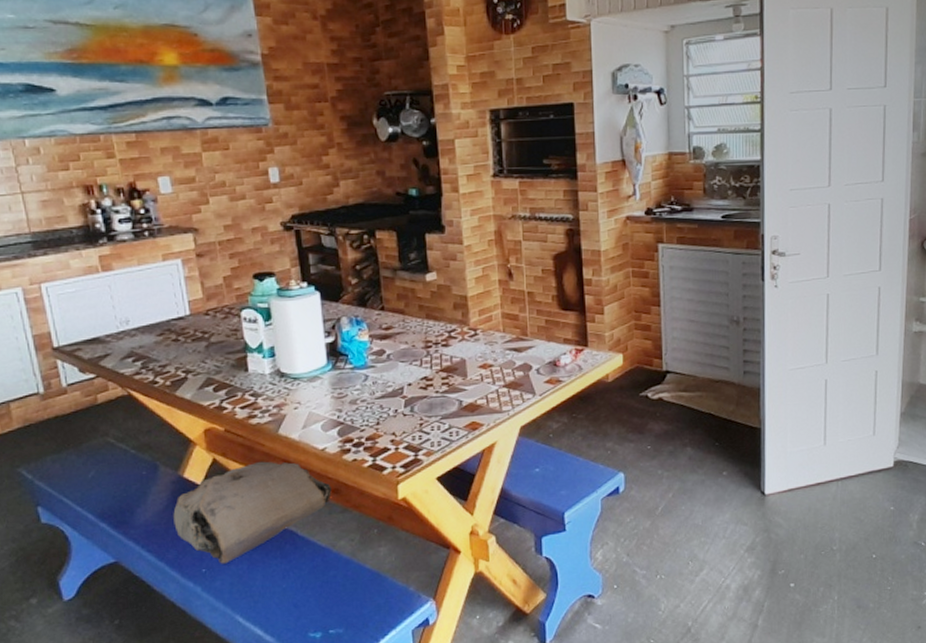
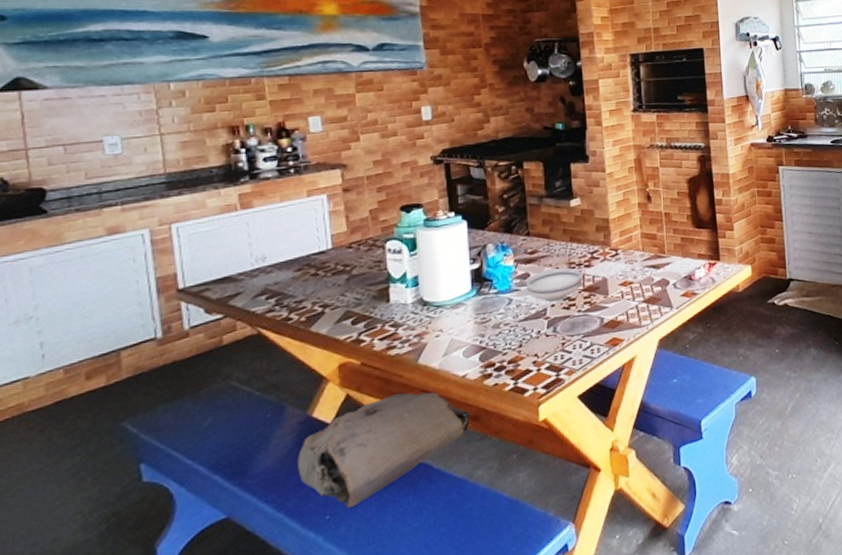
bowl: none [381,346,440,380] -> present [525,267,583,302]

